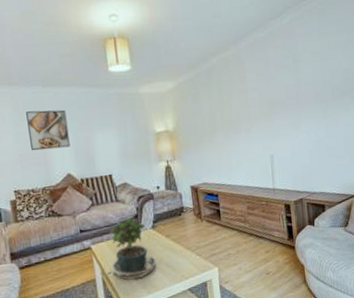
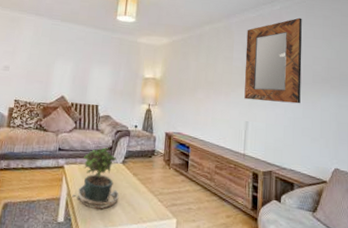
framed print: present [26,109,71,151] -> none [38,38,74,74]
home mirror: none [258,28,323,132] -> present [244,17,302,104]

